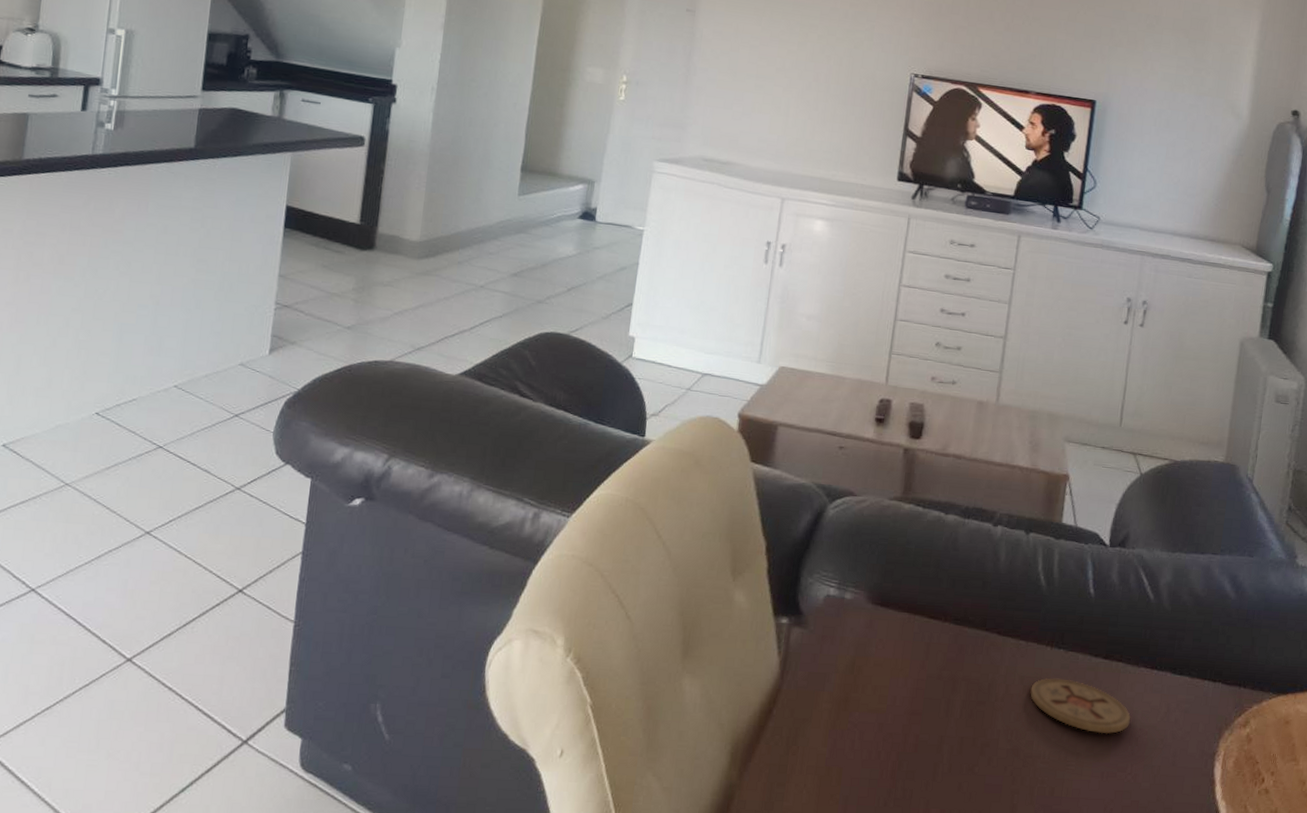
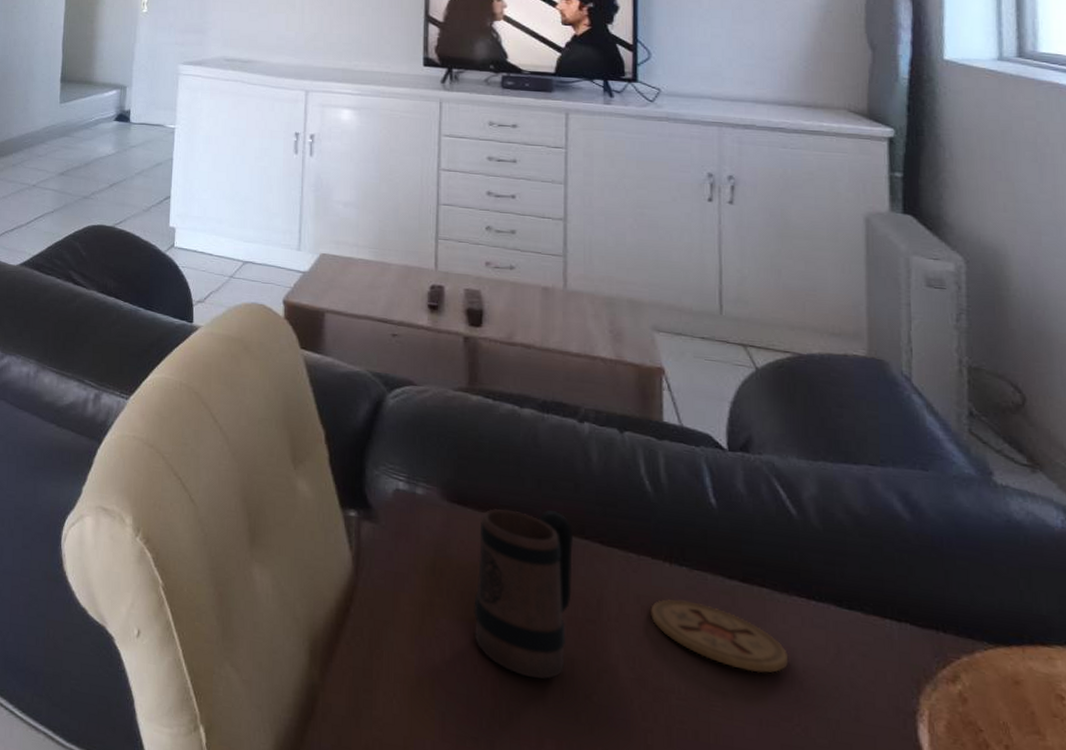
mug: none [882,607,976,758] -> present [474,509,573,679]

